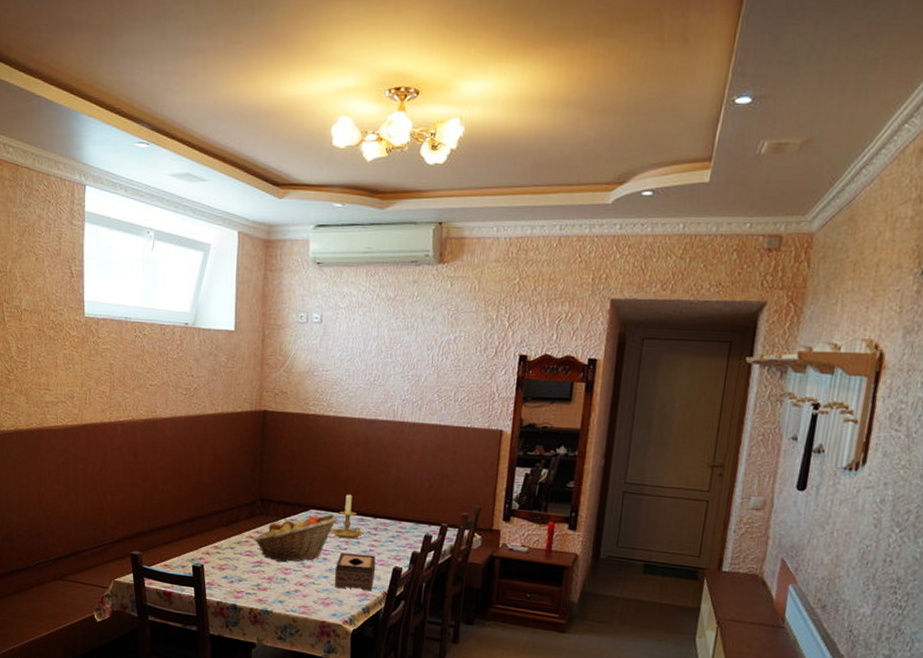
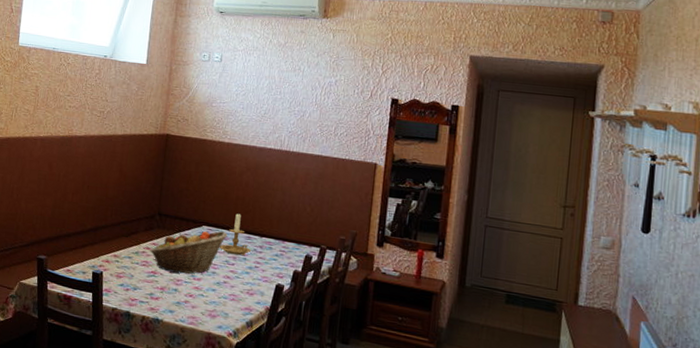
tissue box: present [334,552,376,591] -> none [221,267,261,306]

